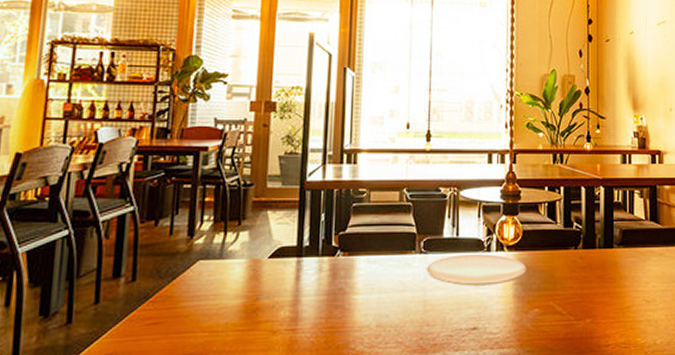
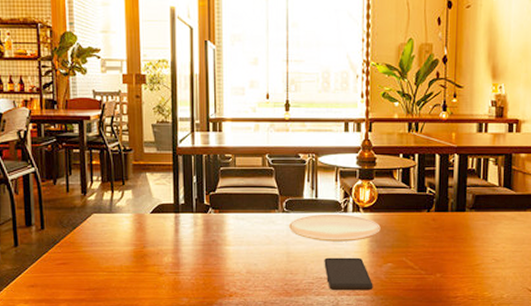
mobile phone: none [465,303,519,344] -> present [324,257,373,291]

